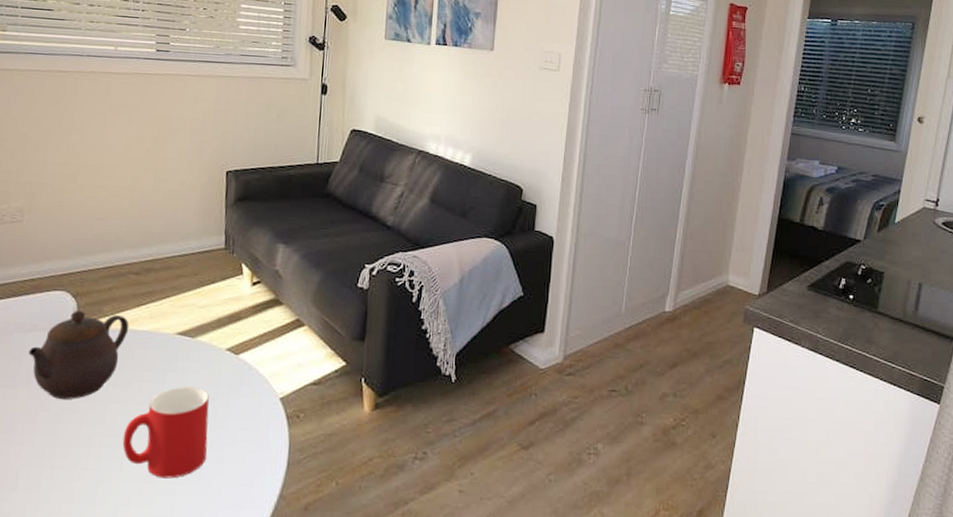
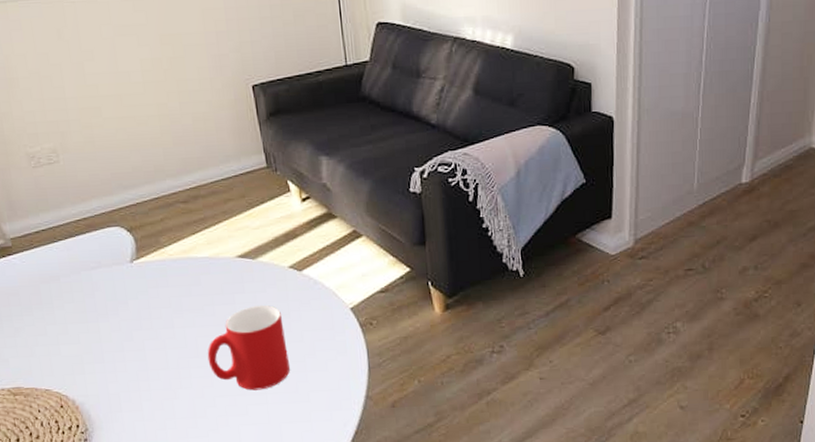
teapot: present [28,311,130,399] -> none [99,244,190,328]

